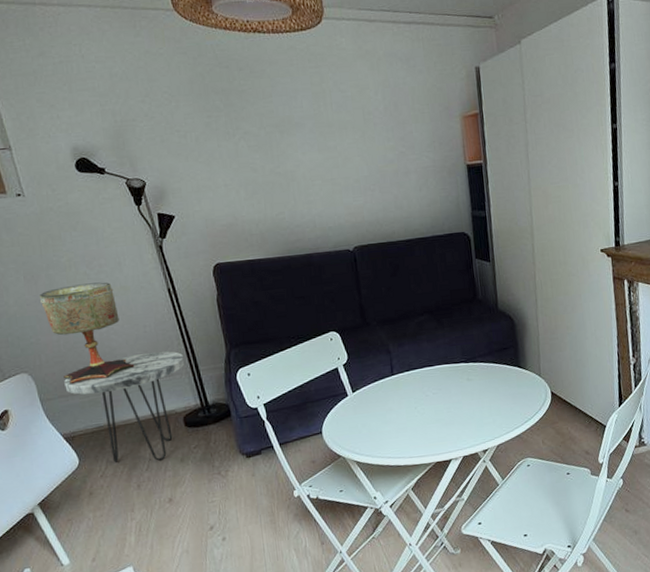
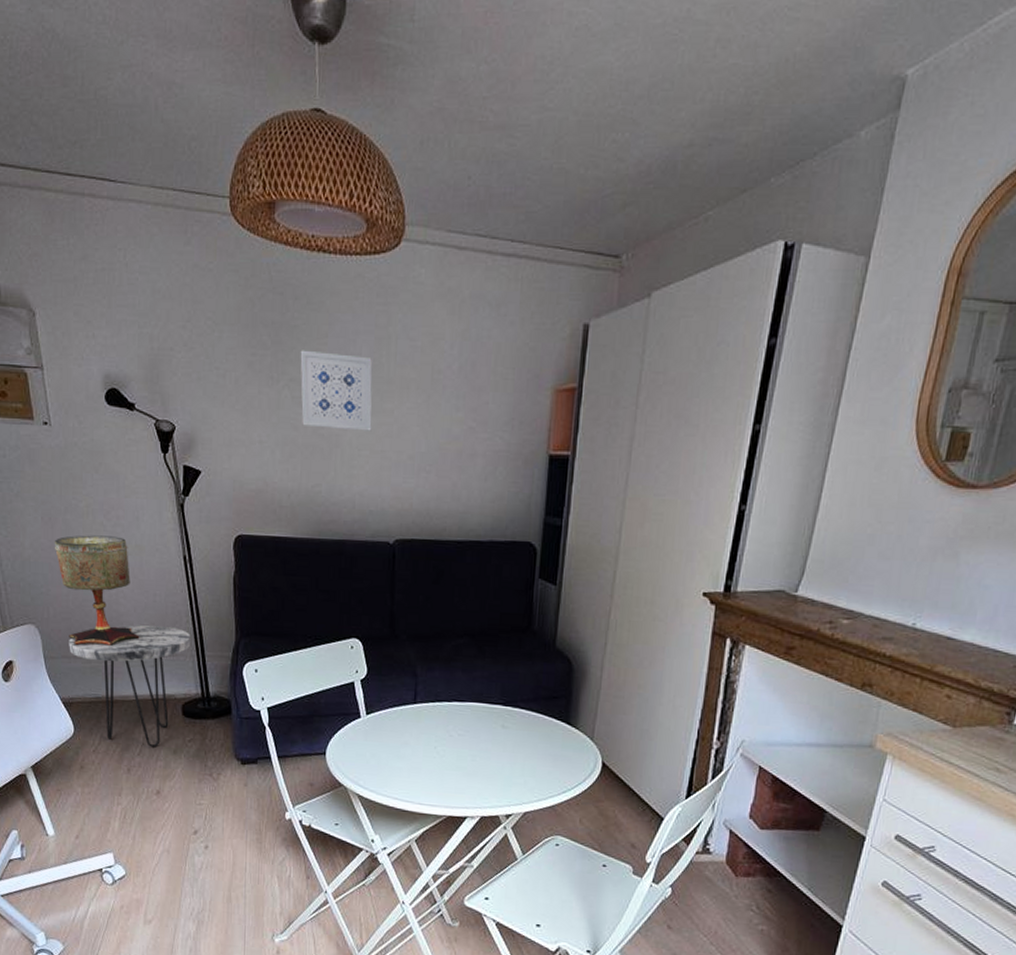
wall art: none [250,108,321,168] -> present [300,350,373,431]

